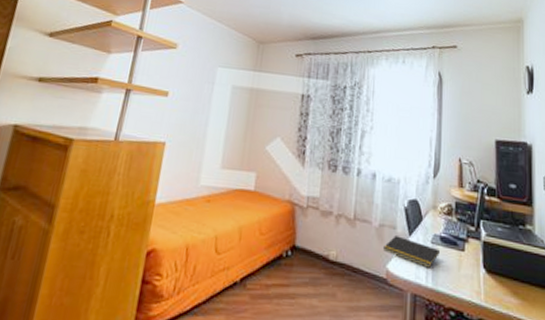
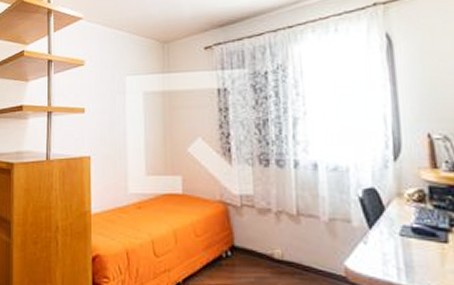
notepad: present [382,236,440,268] -> none [336,230,413,264]

